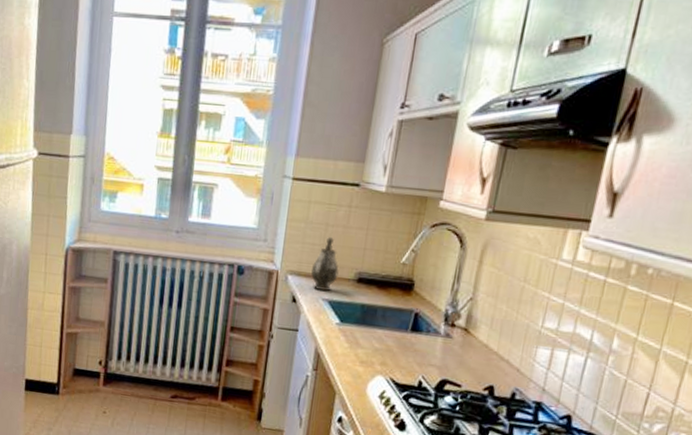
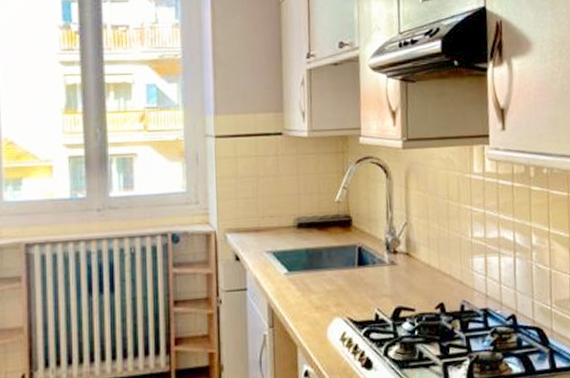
teapot: present [311,236,339,291] -> none [250,187,278,244]

